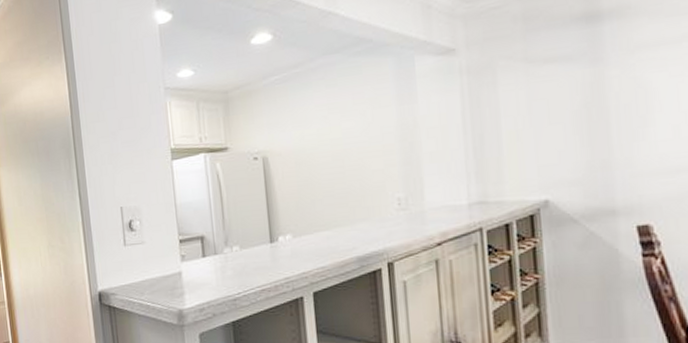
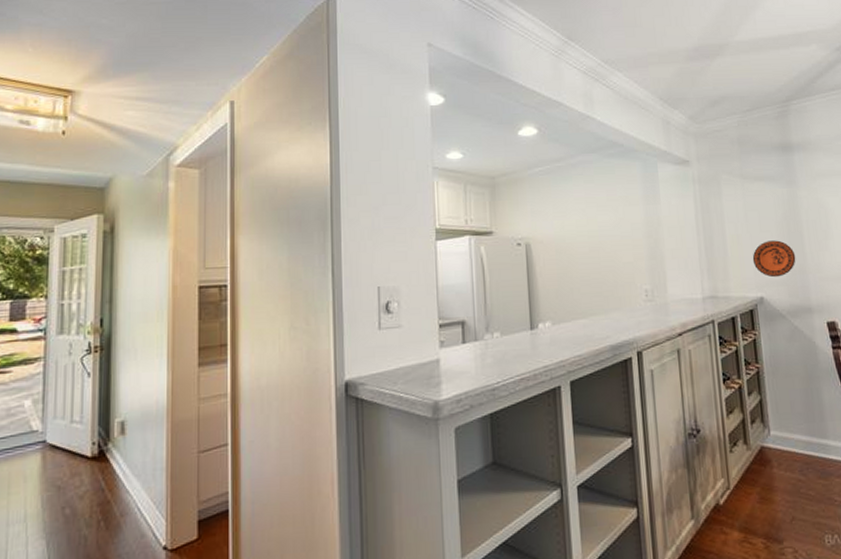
decorative plate: none [536,132,598,177] -> present [752,240,796,278]

